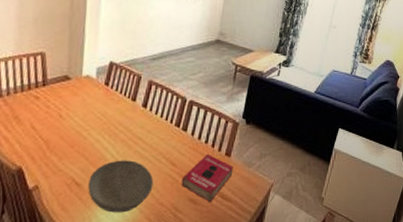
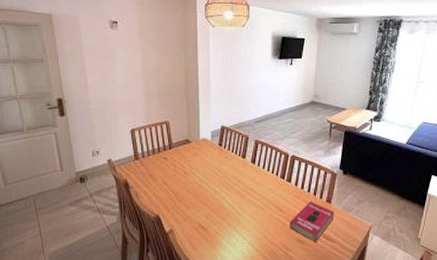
bowl: present [88,160,154,213] -> none [212,208,266,251]

